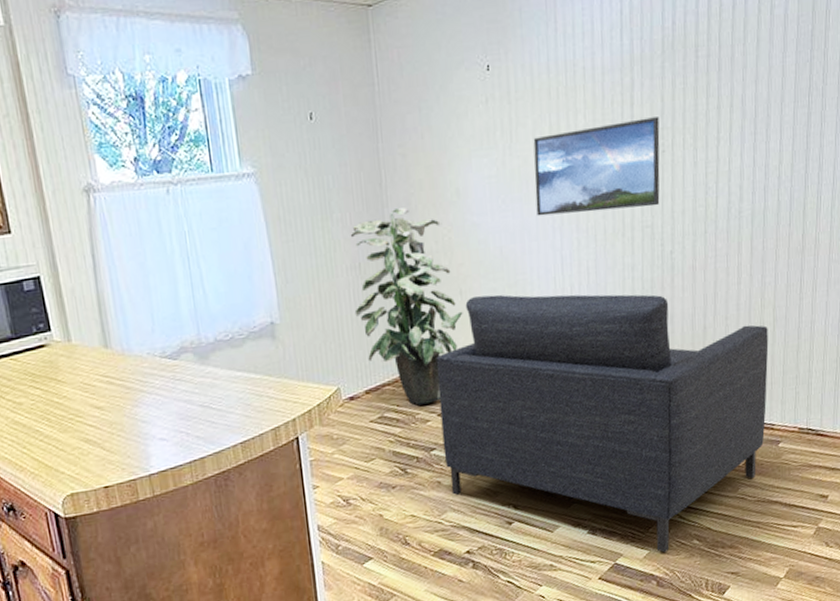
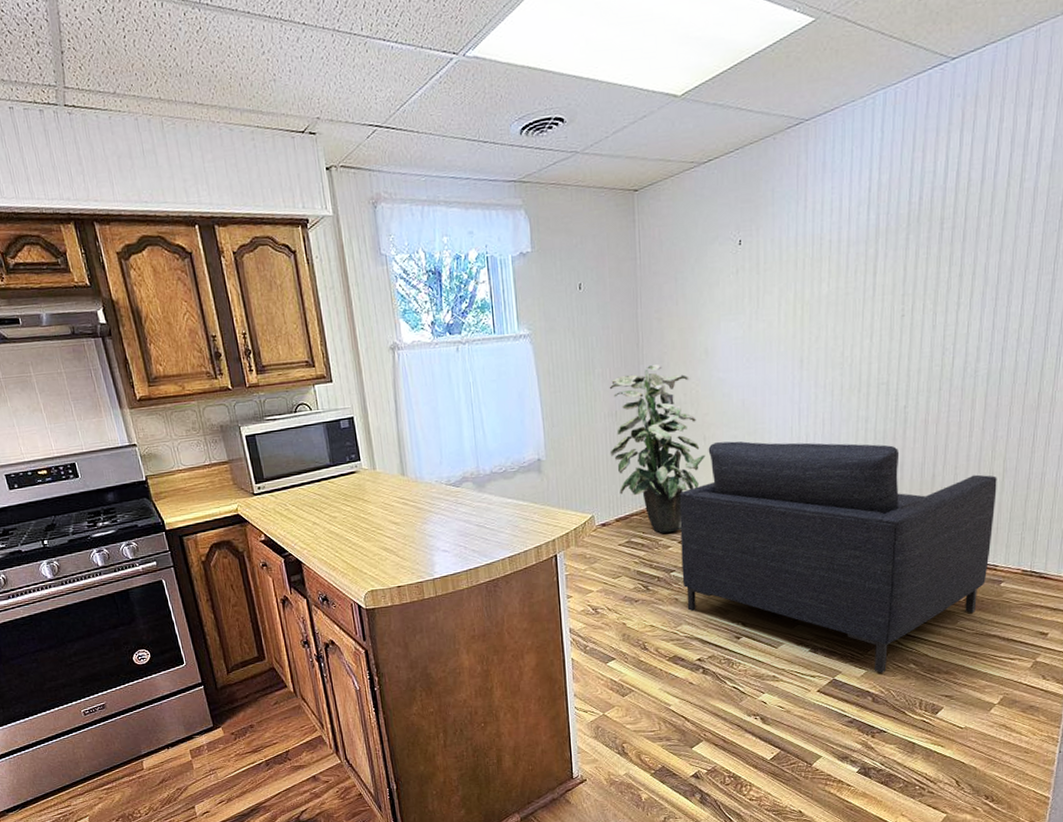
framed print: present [533,117,660,217] -> none [778,284,901,373]

